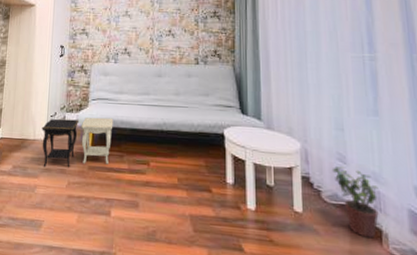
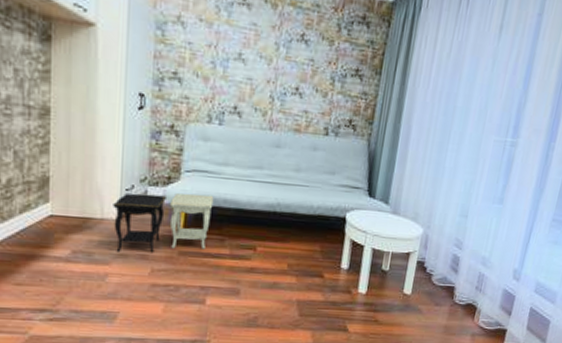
potted plant: present [331,165,379,239] -> none [447,251,484,315]

